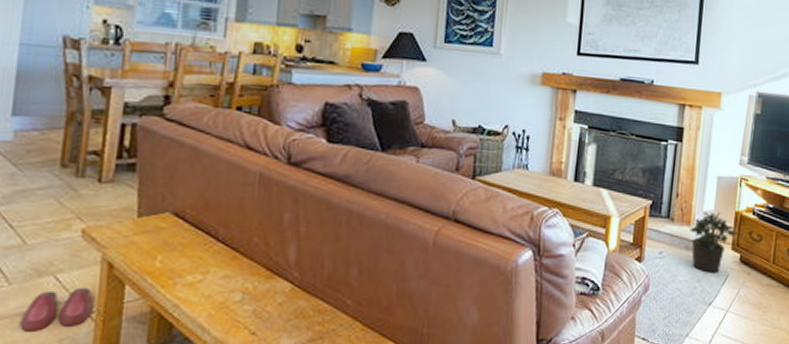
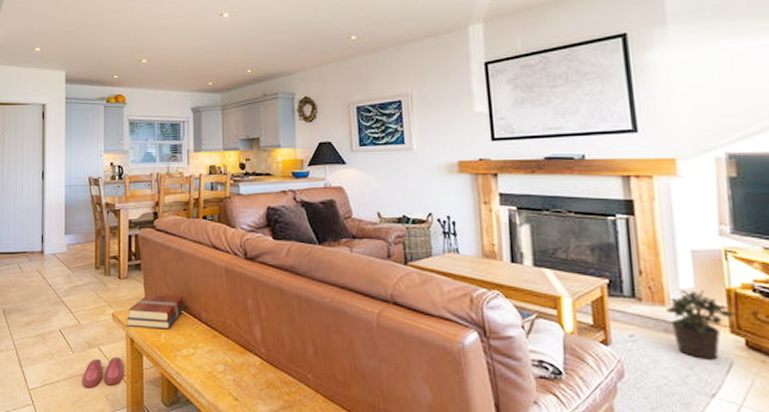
books: none [103,204,197,250] -> present [126,294,184,330]

